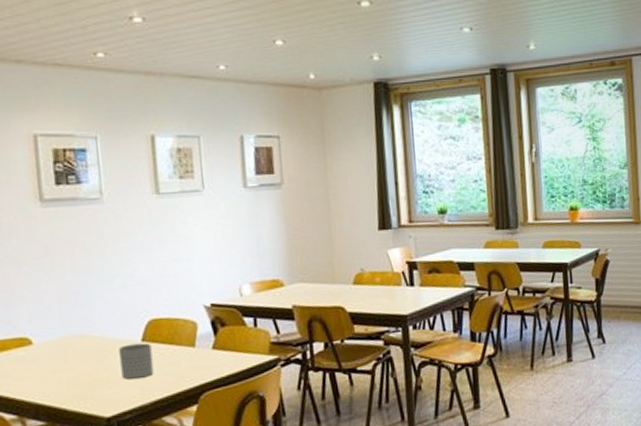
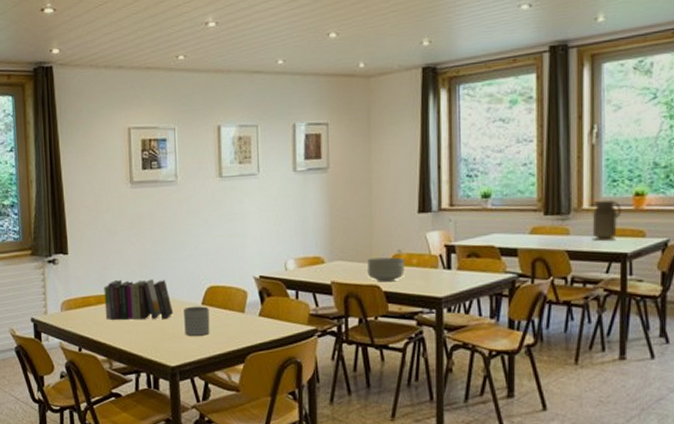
books: none [9,315,106,369] -> present [104,279,174,320]
bowl: none [328,276,369,303] -> present [366,257,404,282]
water jug: none [536,215,561,254] -> present [592,200,622,242]

